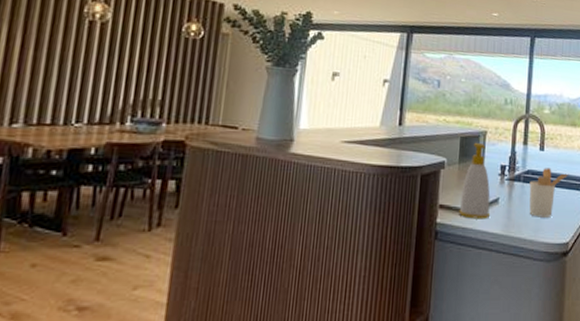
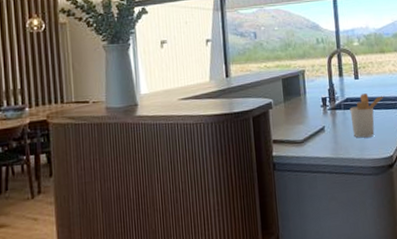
soap bottle: present [459,142,491,219] -> none [290,80,319,148]

